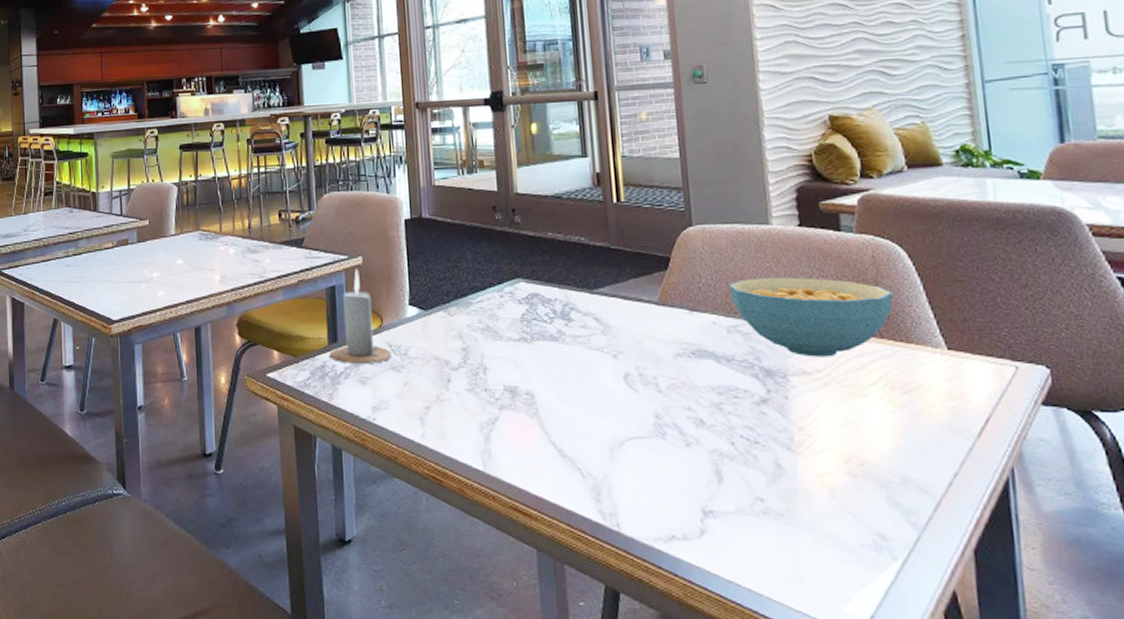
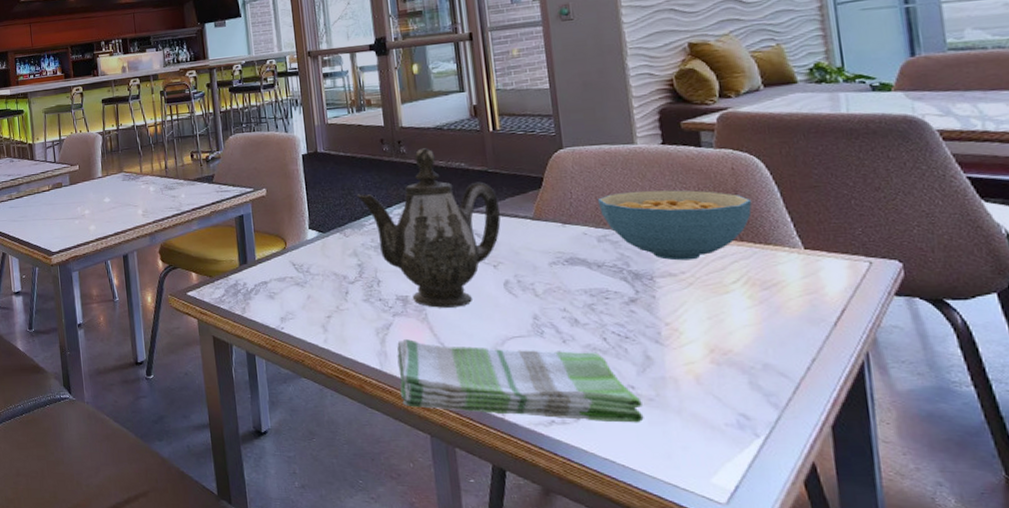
candle: present [329,268,392,364] -> none [240,199,296,281]
teapot: none [464,218,623,402] -> present [357,148,501,308]
dish towel: none [502,437,773,541] -> present [397,339,644,423]

